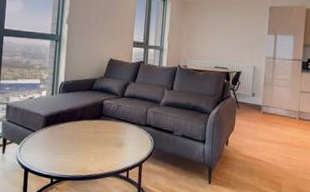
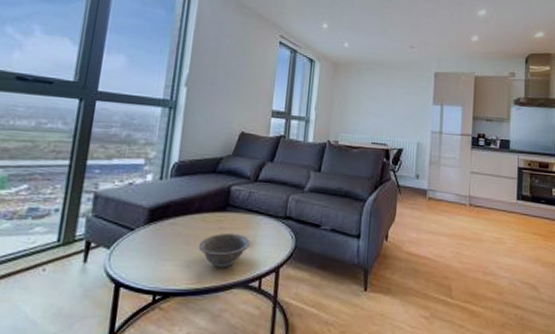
decorative bowl: none [82,135,120,161] -> present [199,232,251,268]

